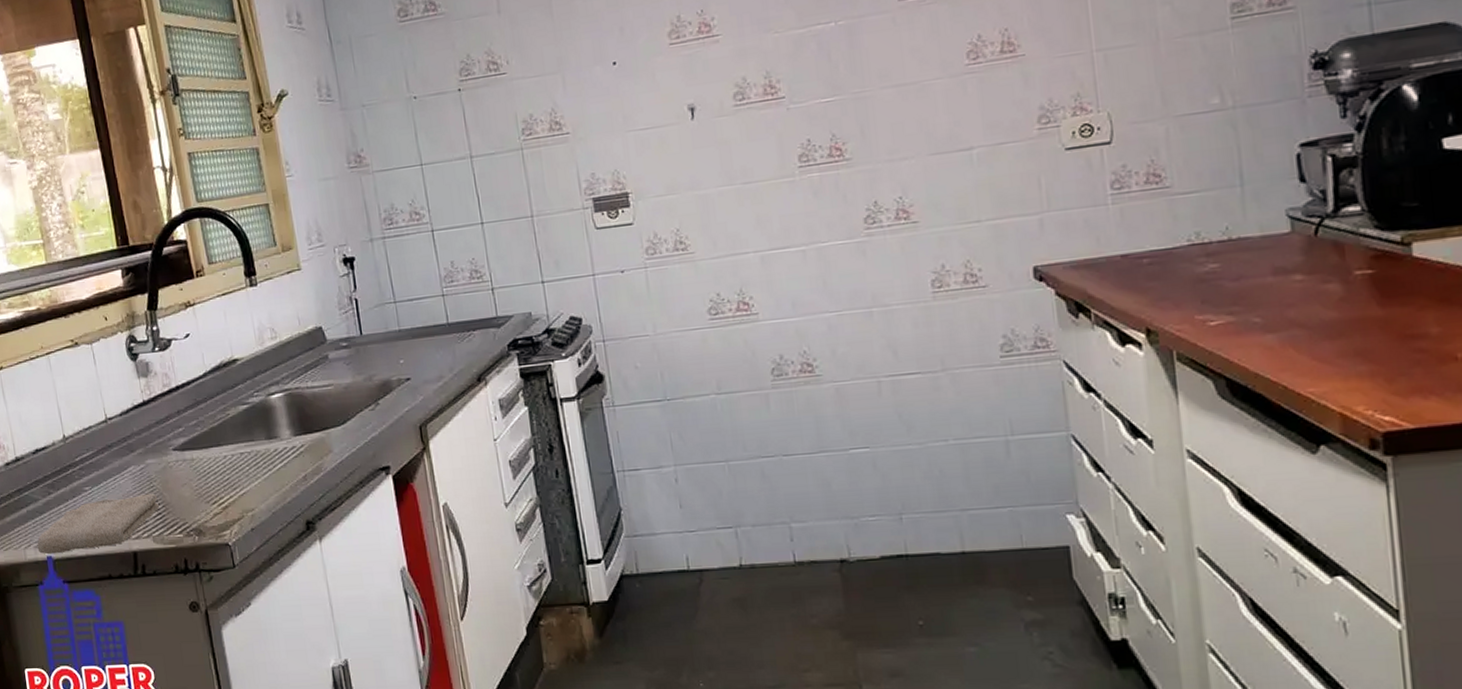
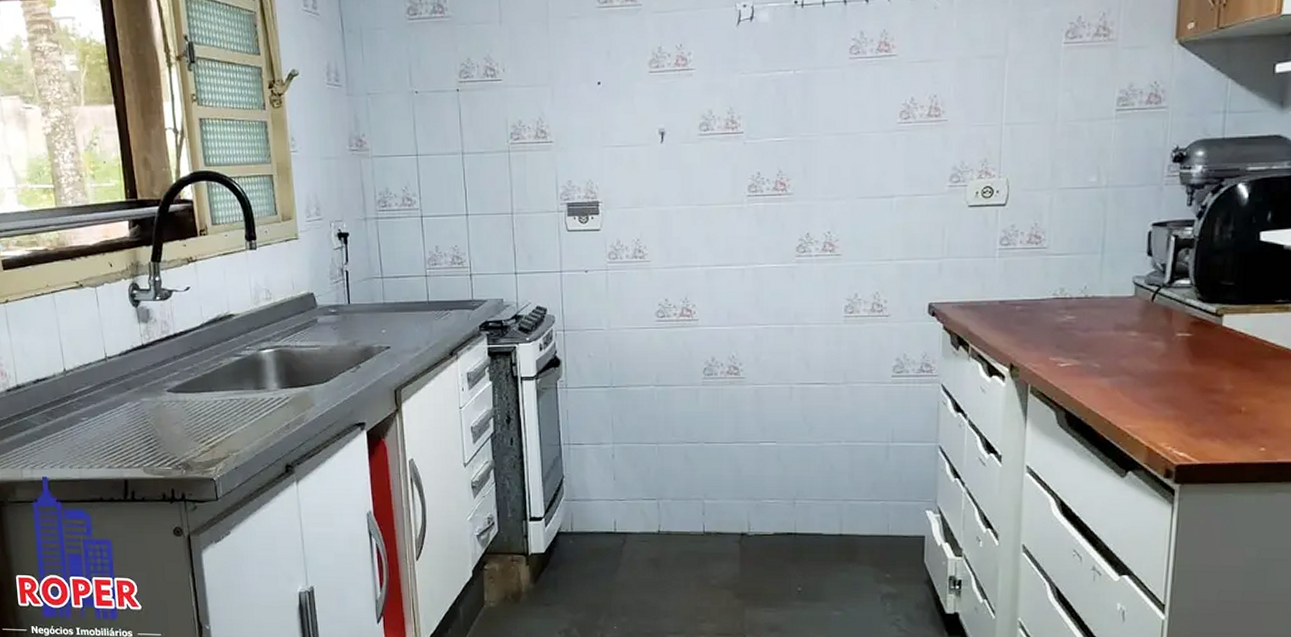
washcloth: present [37,493,159,555] -> none [33,428,151,475]

